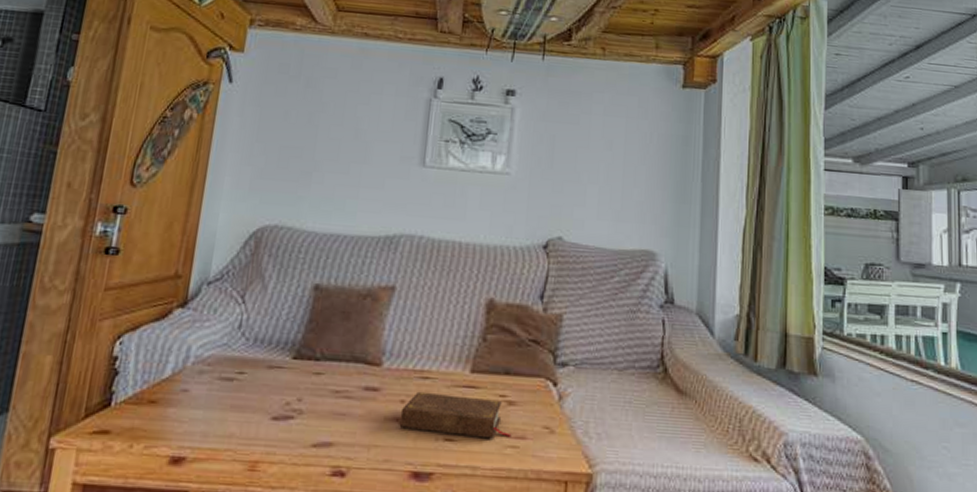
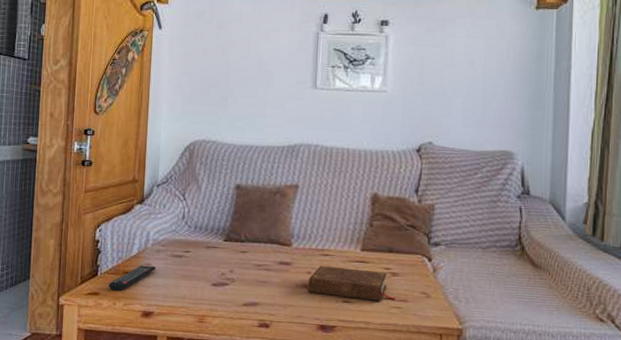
remote control: none [125,391,196,428] -> present [108,265,156,291]

